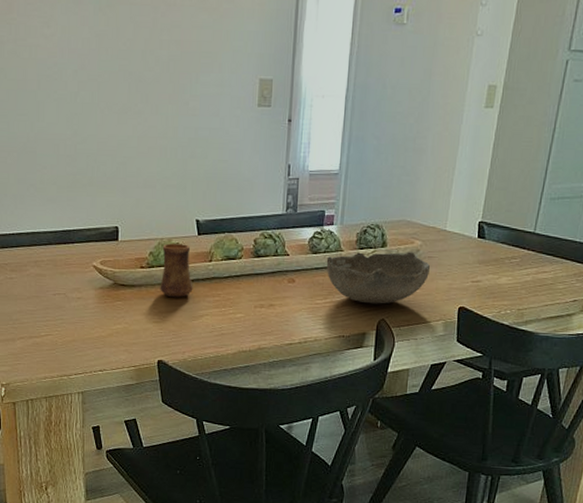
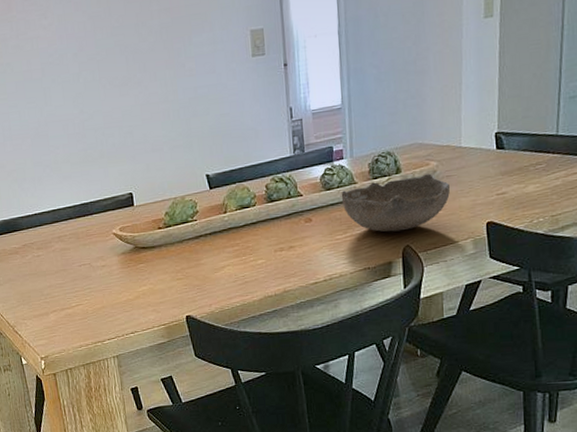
cup: present [160,243,193,298] -> none [176,200,212,253]

